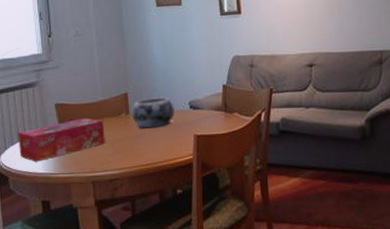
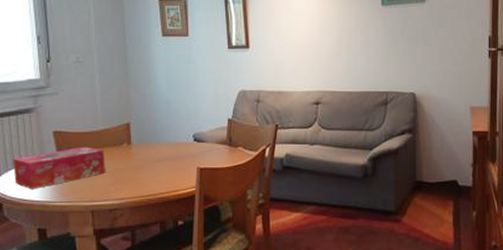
decorative bowl: present [132,96,176,128] -> none [134,128,179,159]

